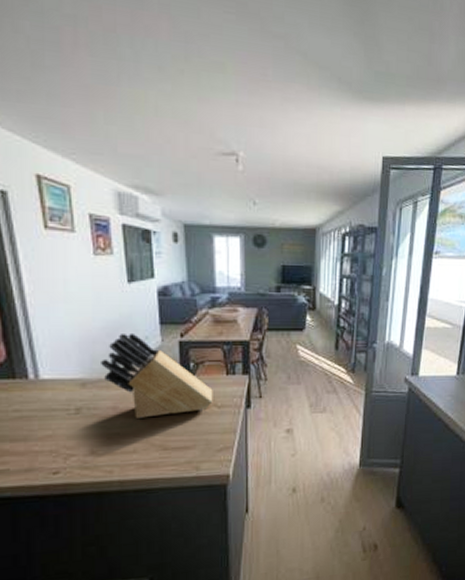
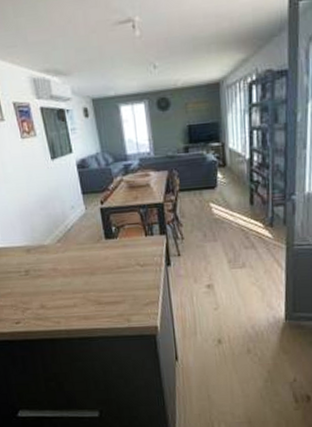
knife block: present [101,332,213,418] -> none [39,203,136,278]

